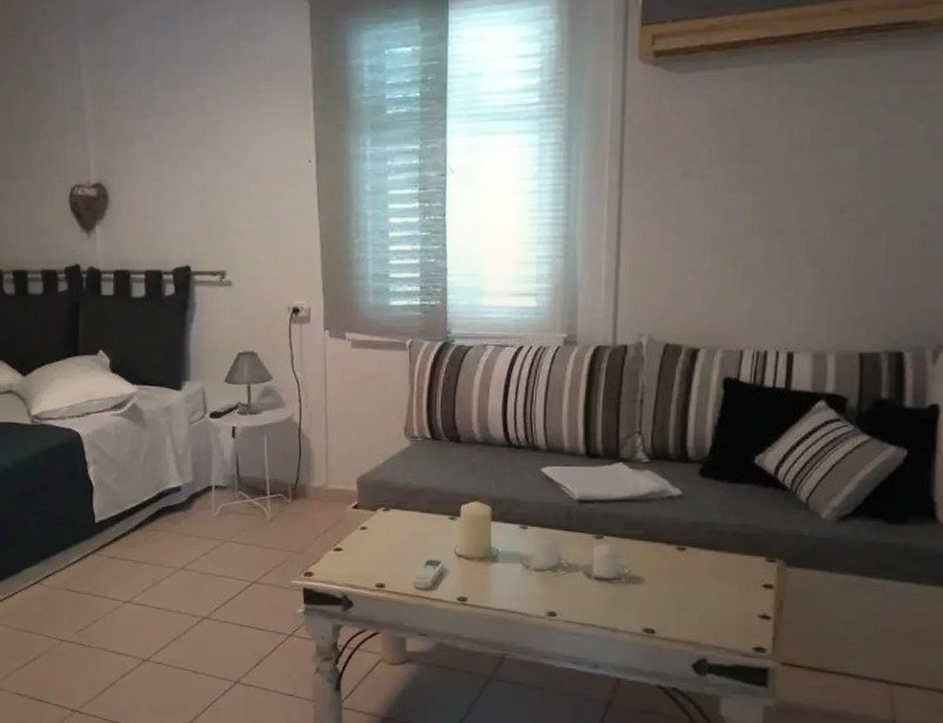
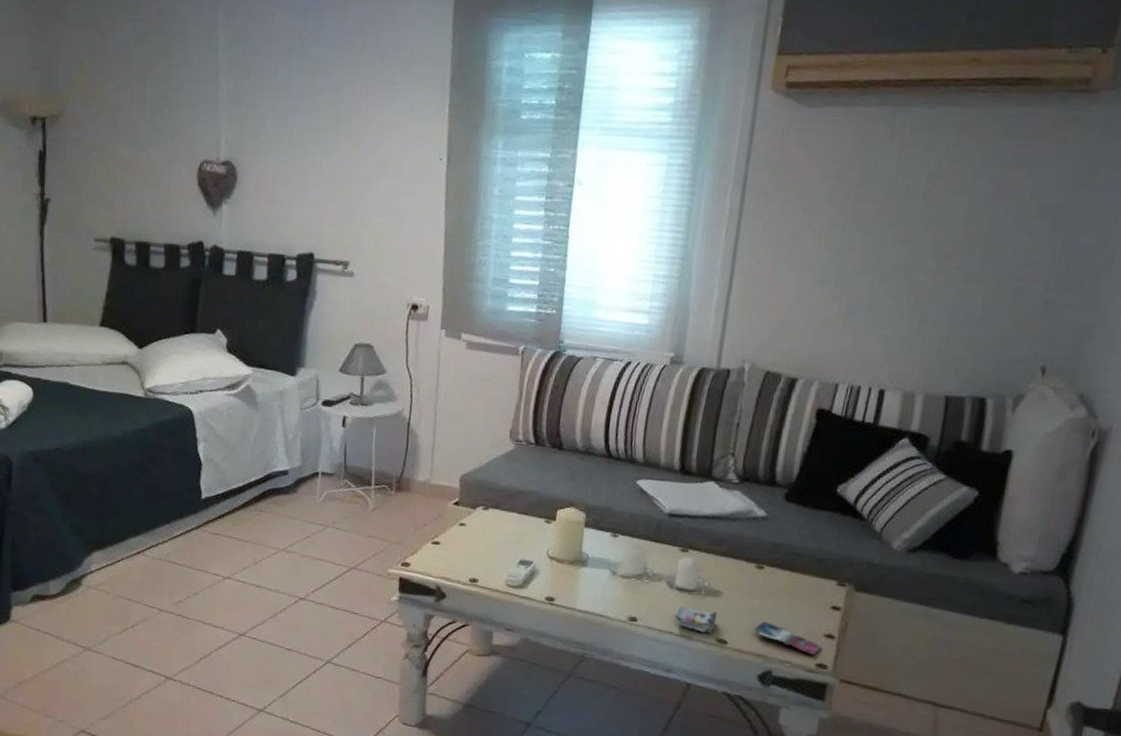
magazine: none [595,595,758,639] -> present [674,604,822,656]

